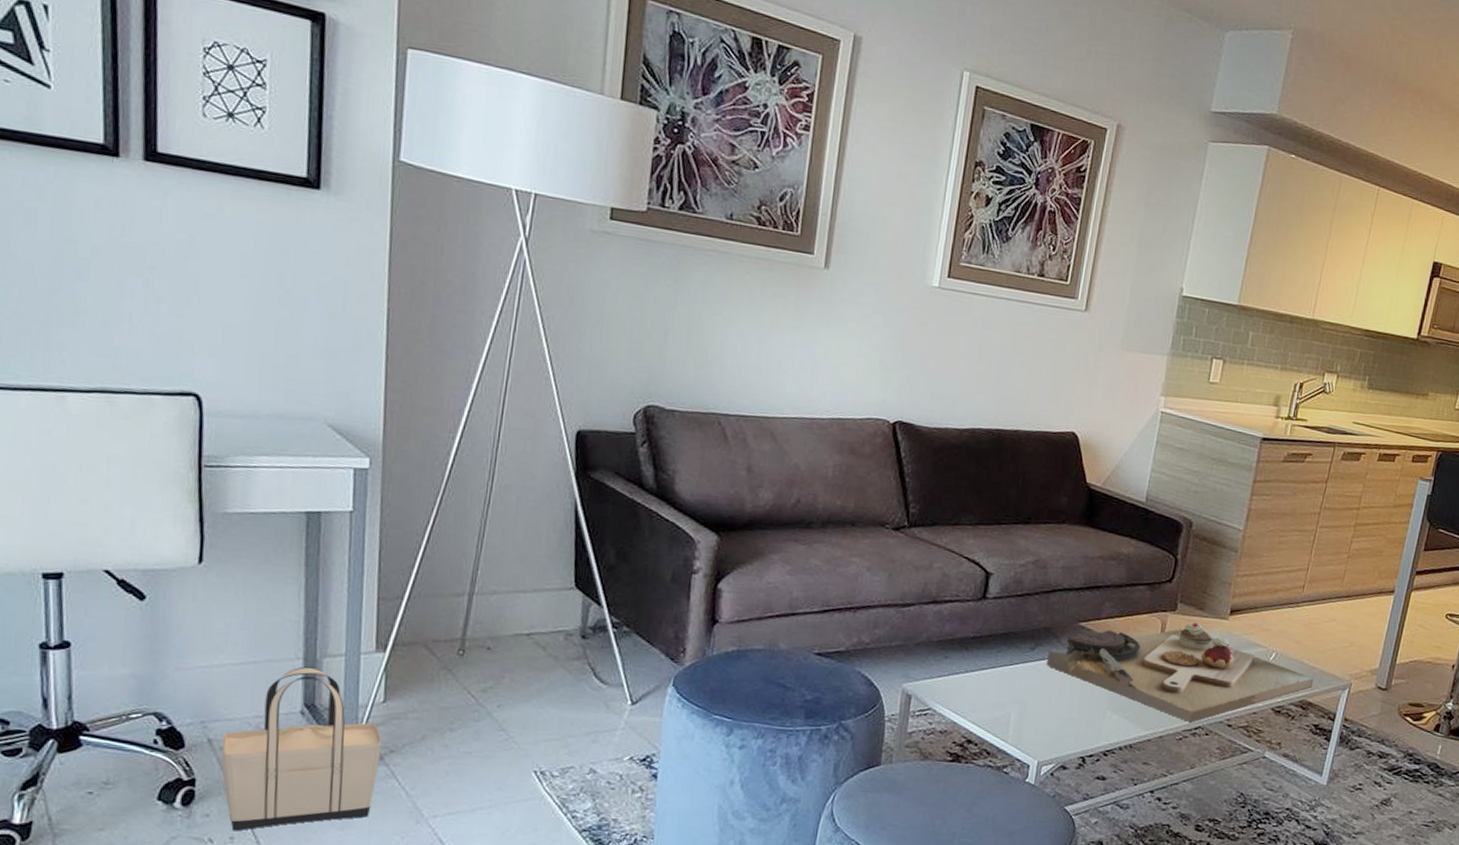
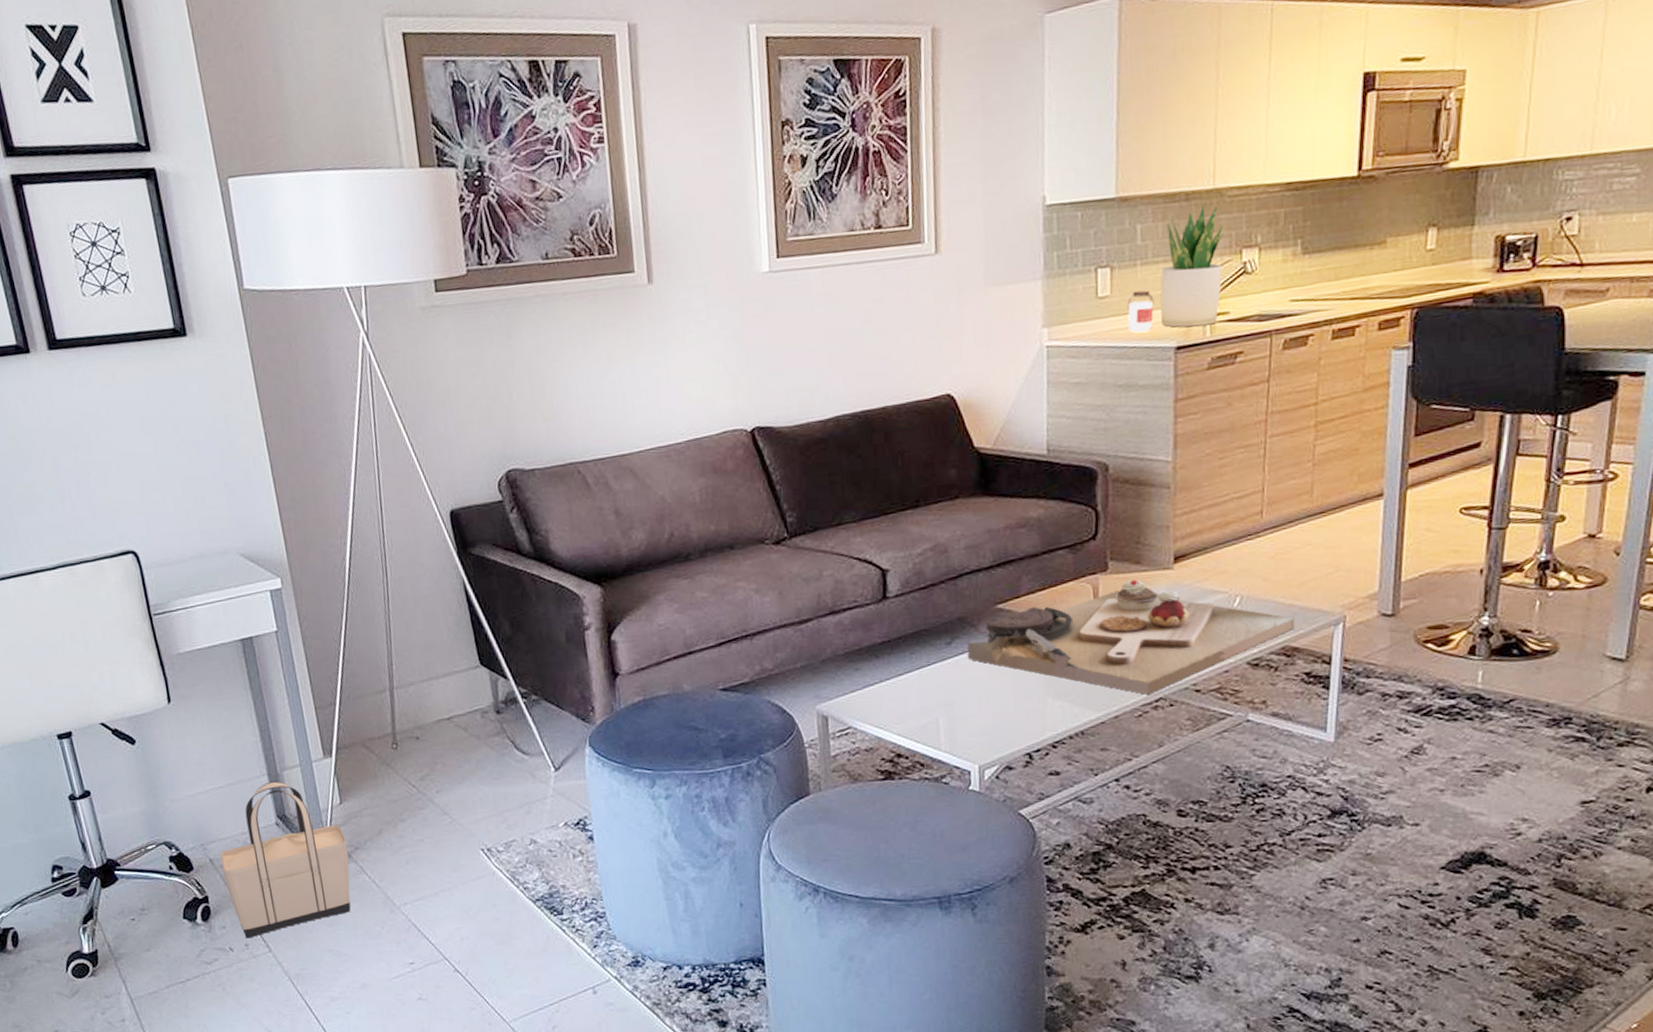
jar: none [1228,385,1253,420] -> present [1127,290,1154,333]
planter: none [1255,331,1316,427] -> present [1160,206,1226,328]

